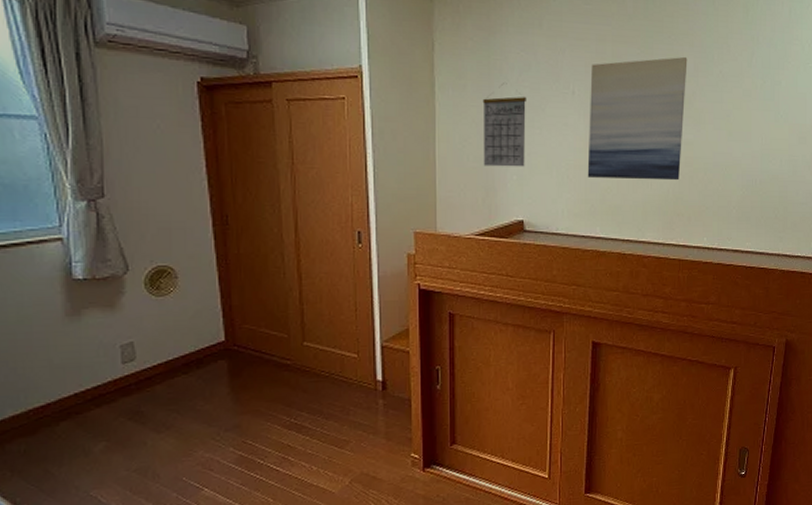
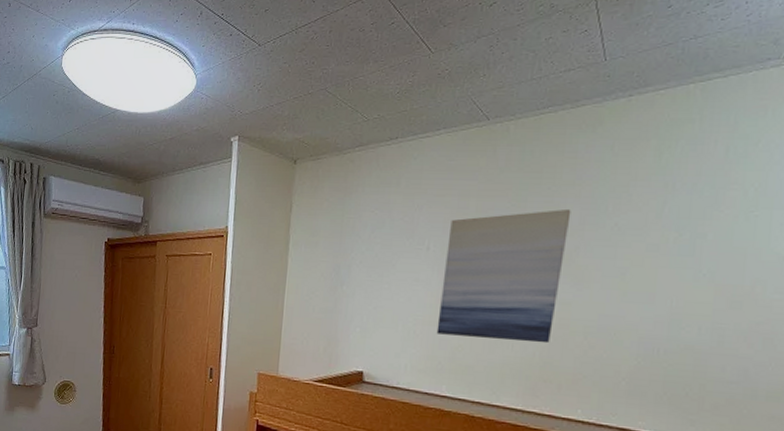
calendar: present [482,83,526,167] -> none [329,240,377,320]

